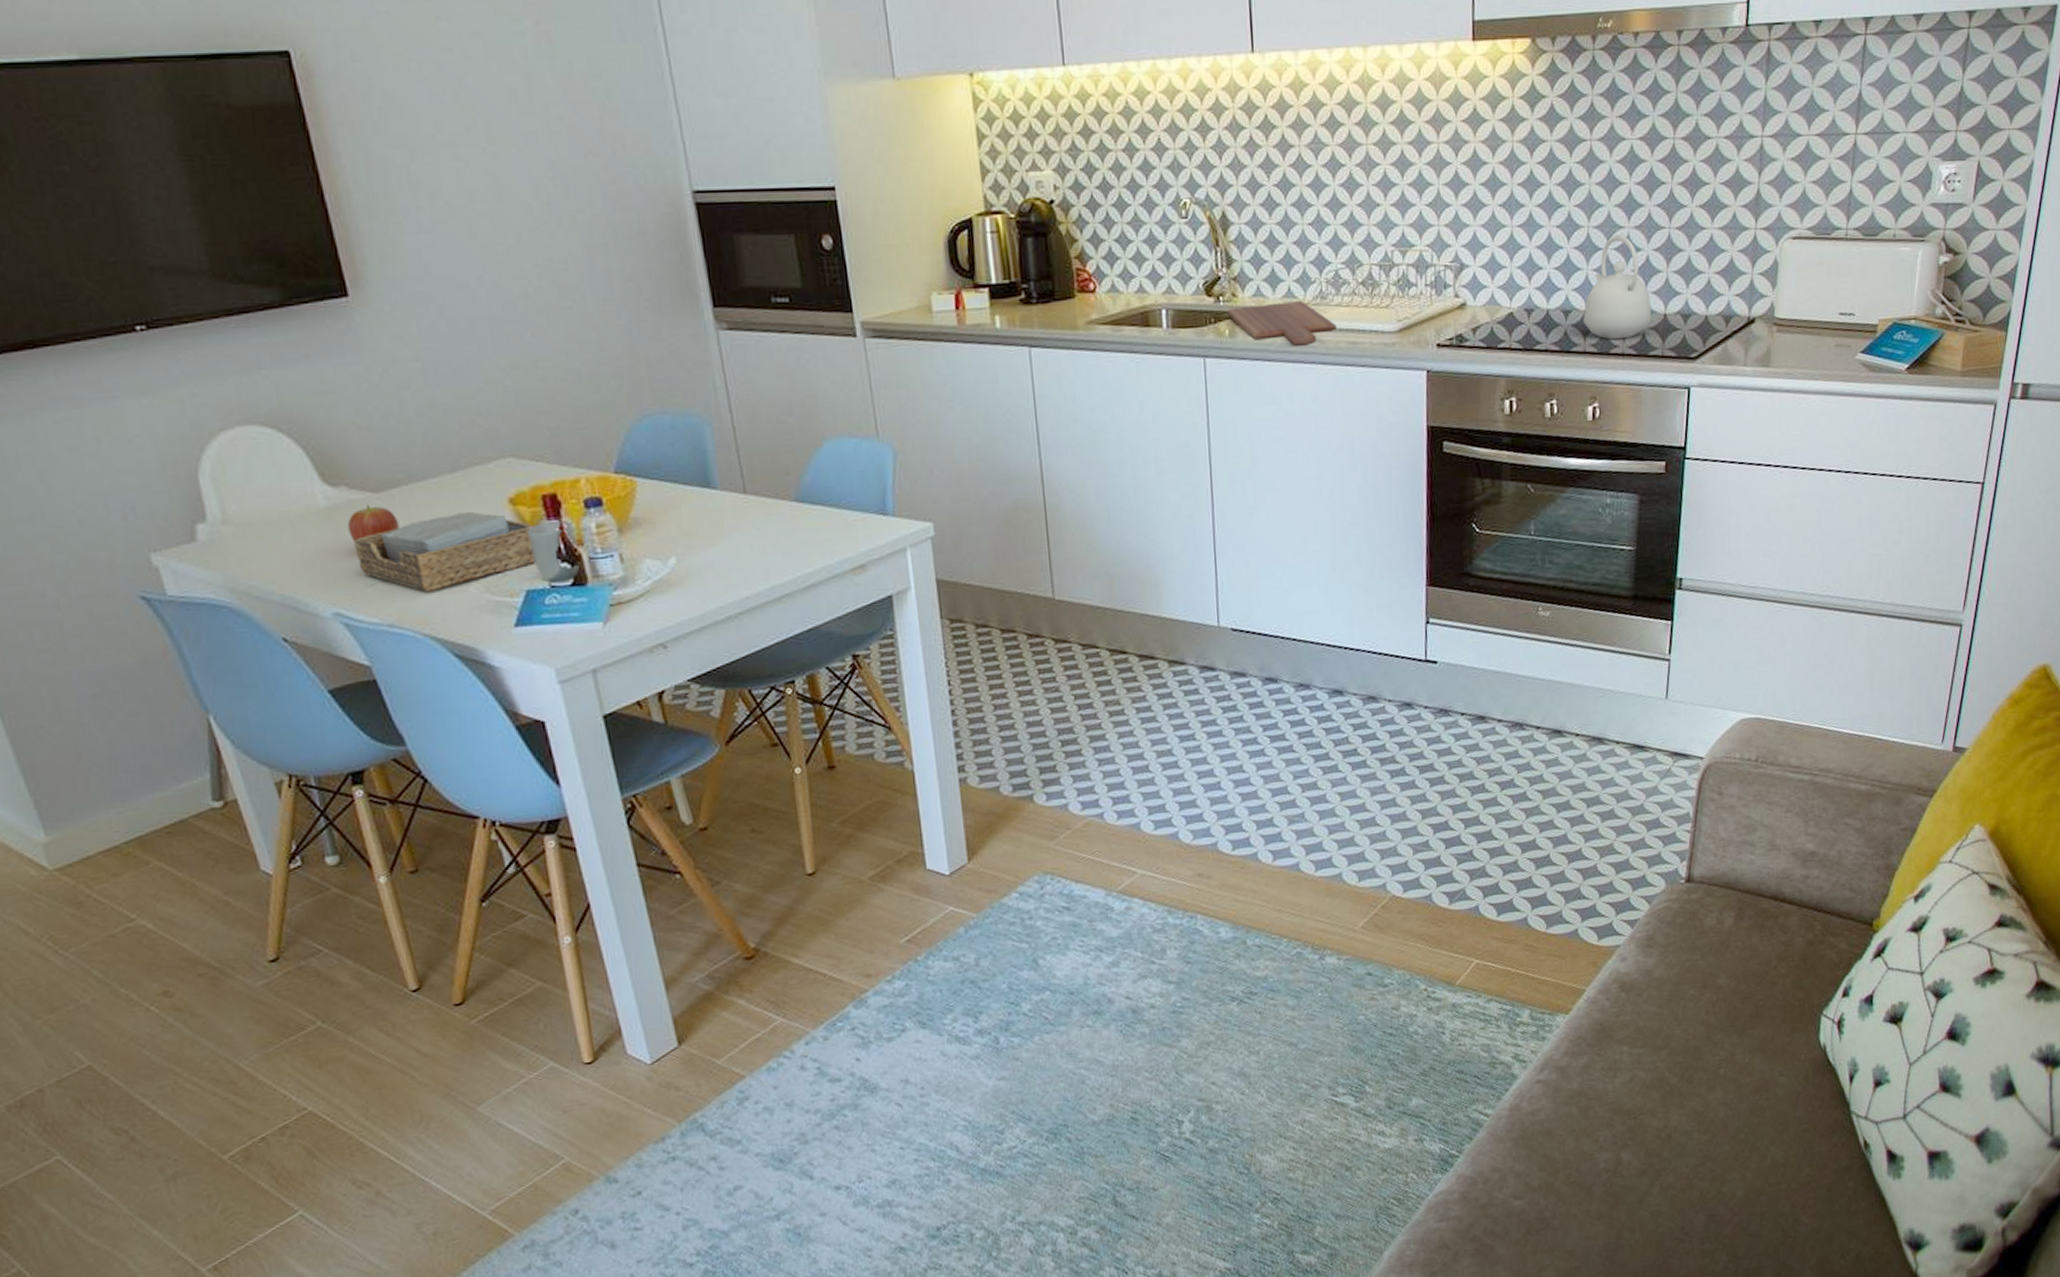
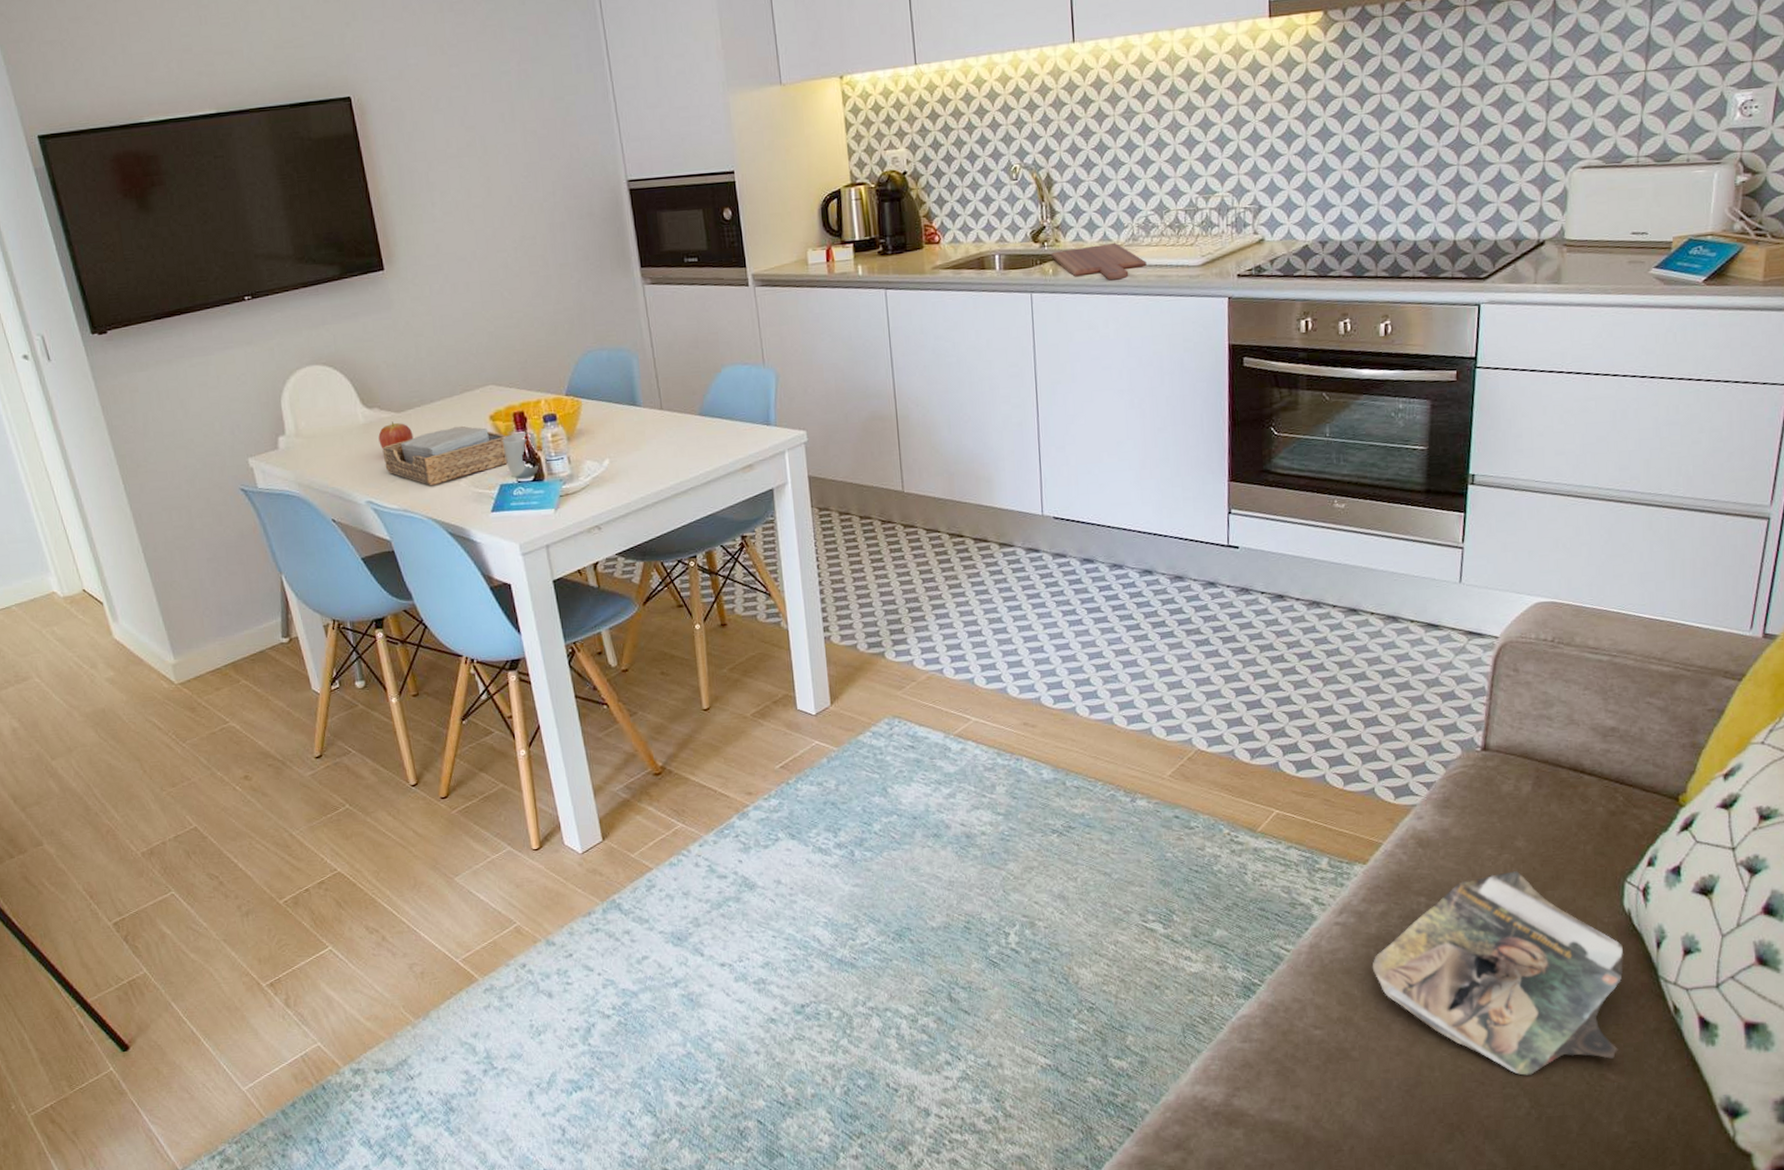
magazine: none [1573,1011,1818,1228] -> present [1372,871,1623,1075]
teapot: present [1582,234,1652,340] -> none [1374,173,1442,266]

